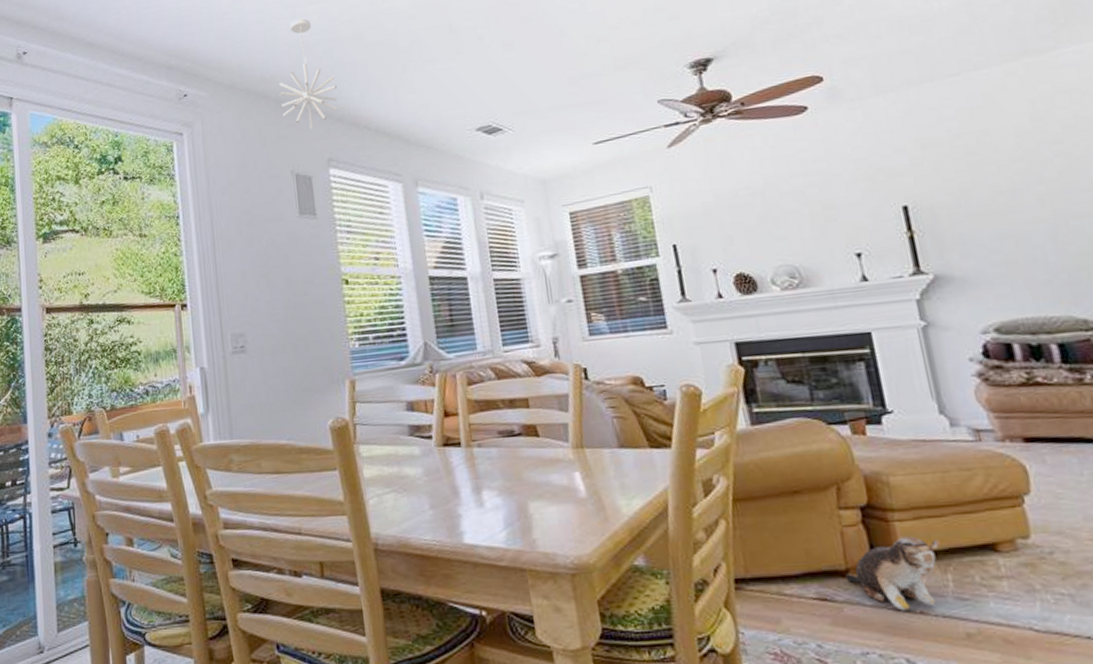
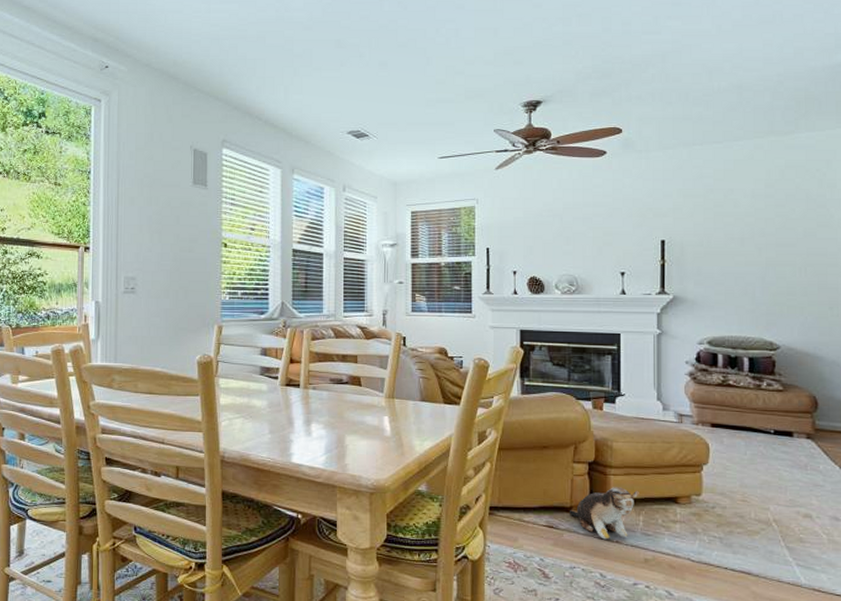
pendant light: present [279,18,338,130] -> none [188,14,237,113]

